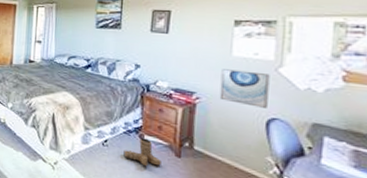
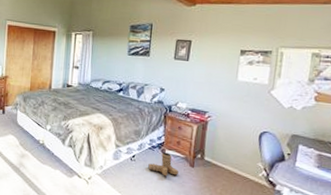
wall art: present [219,69,270,108] -> none [226,91,264,124]

